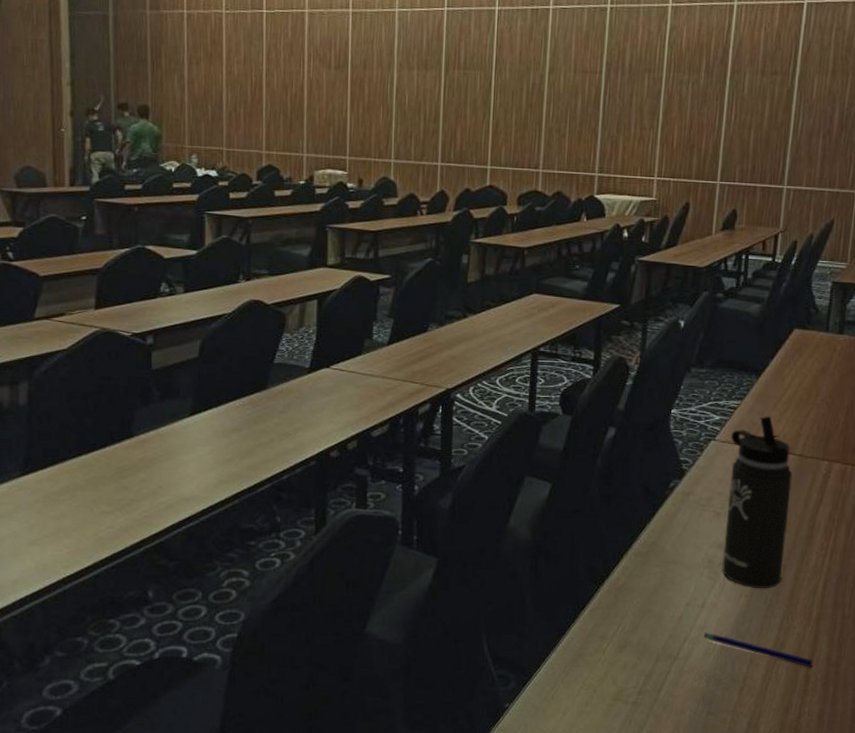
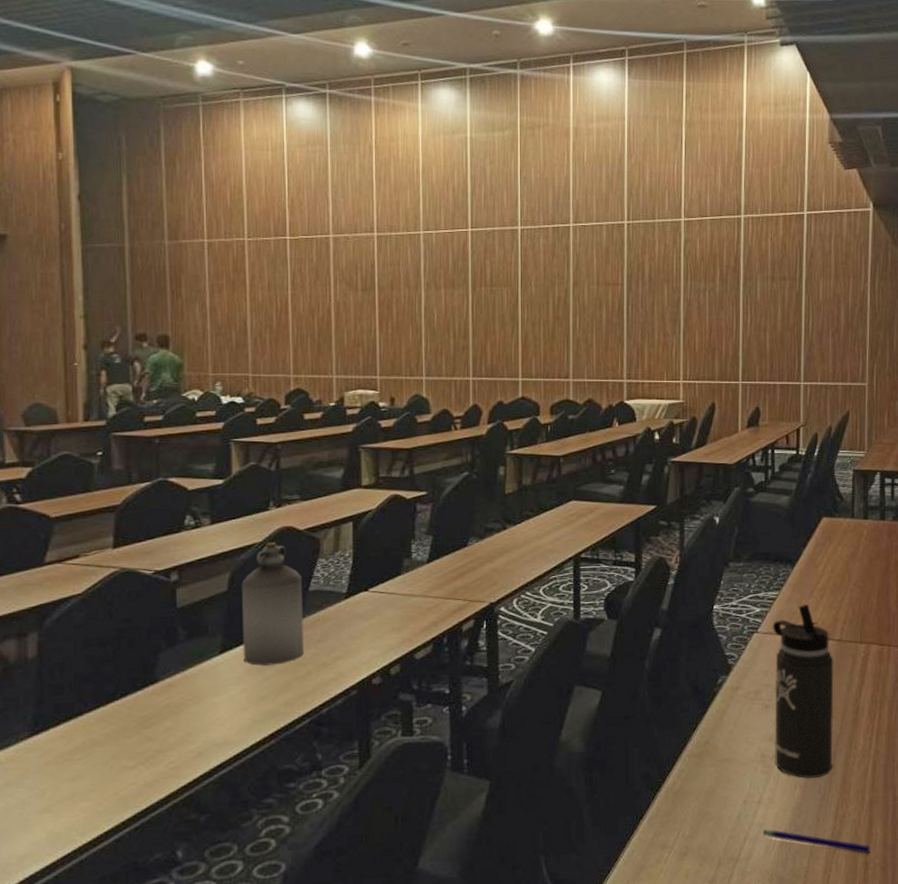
bottle: none [211,314,268,431] -> present [241,542,303,666]

